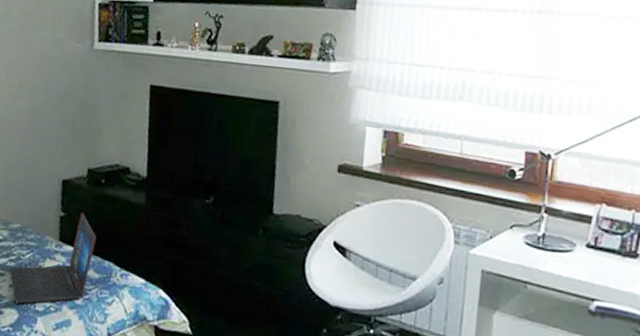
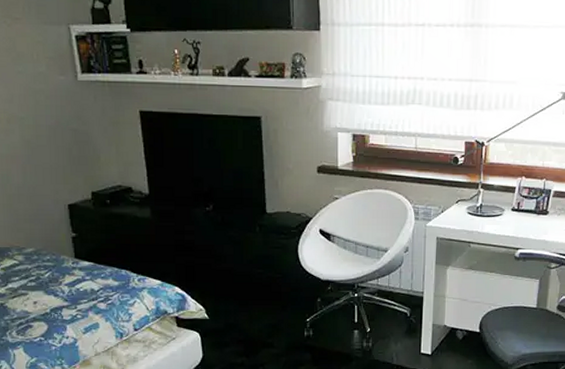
laptop: present [10,213,96,304] -> none [32,231,110,316]

